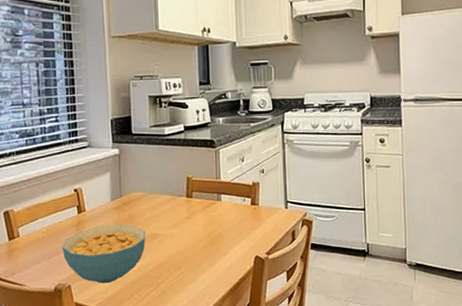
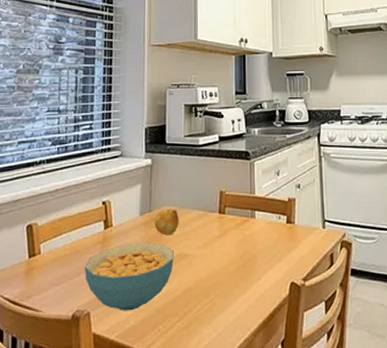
fruit: none [125,194,149,218] -> present [154,208,179,236]

